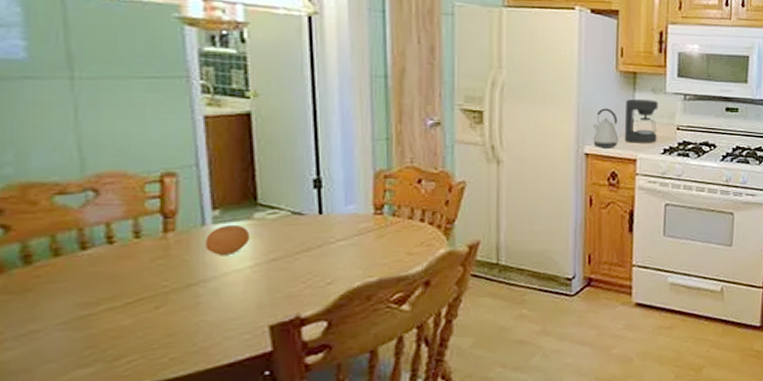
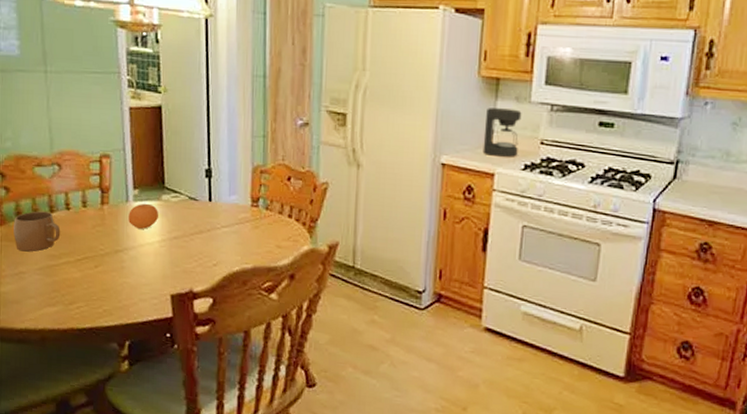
mug: none [18,249,99,304] -> present [13,211,61,252]
kettle: present [592,108,619,148] -> none [450,116,477,160]

